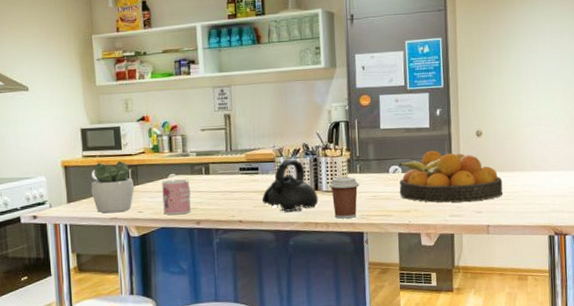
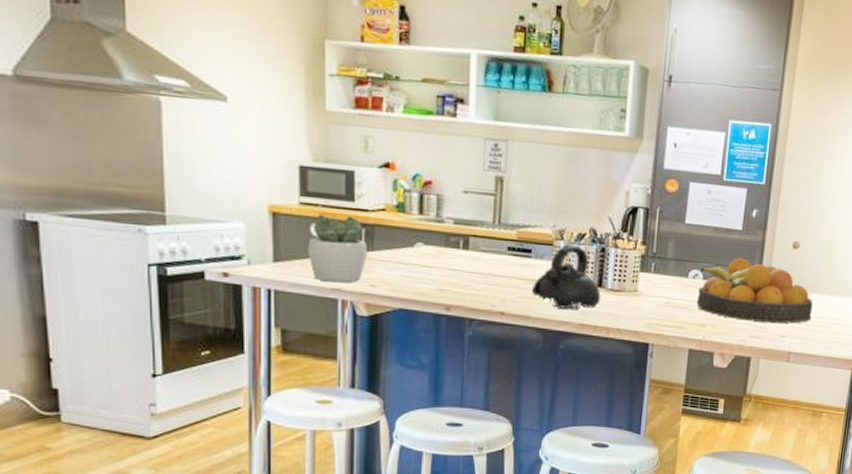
mug: present [162,179,191,215] -> none [404,250,442,296]
coffee cup: present [329,176,359,219] -> none [616,274,652,325]

